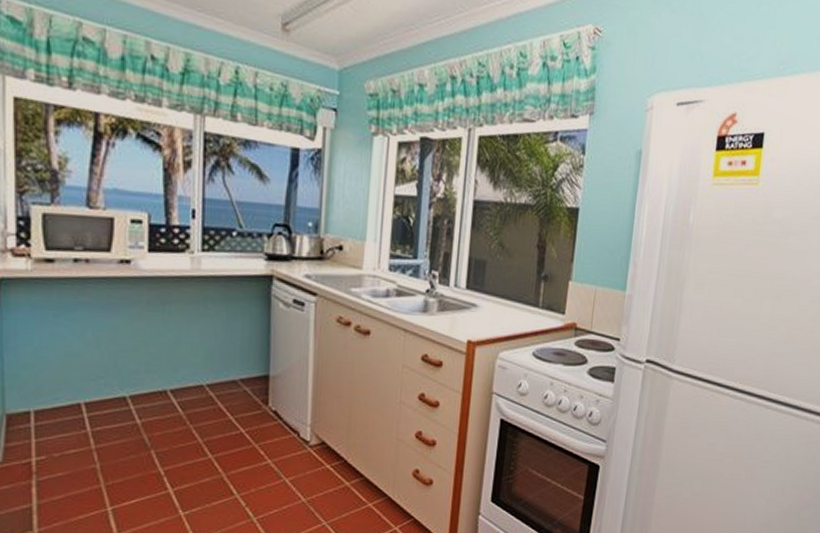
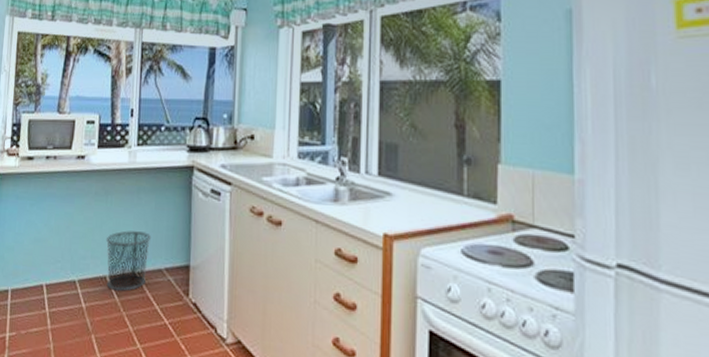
waste bin: none [164,342,223,405] -> present [105,231,152,292]

